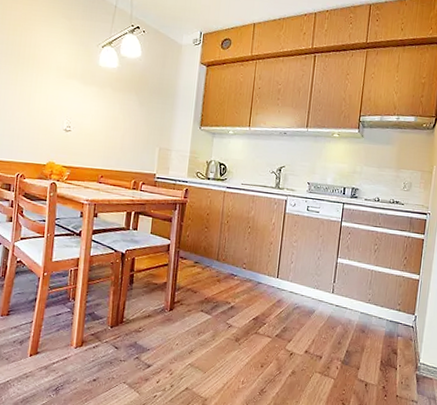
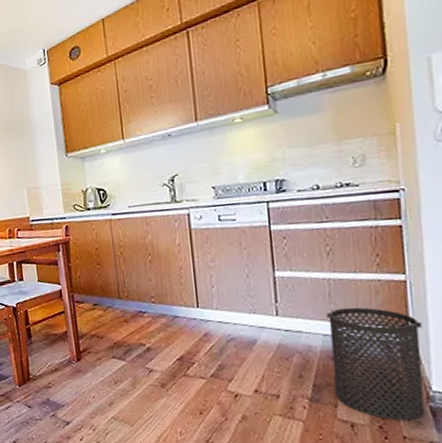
trash can: none [360,293,423,384] -> present [326,307,425,421]

